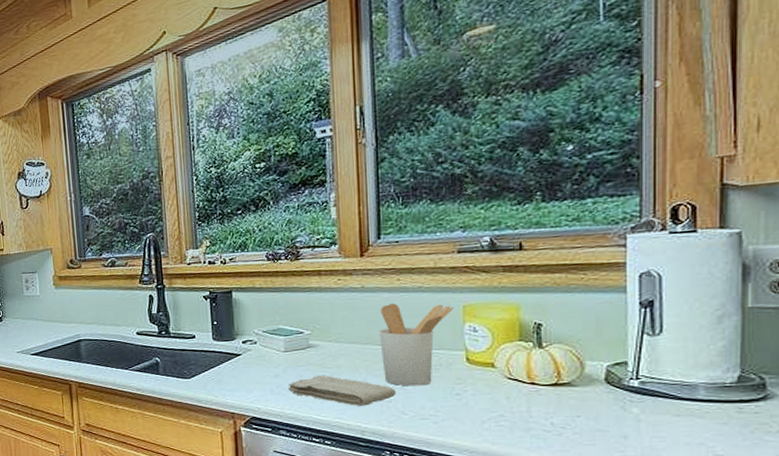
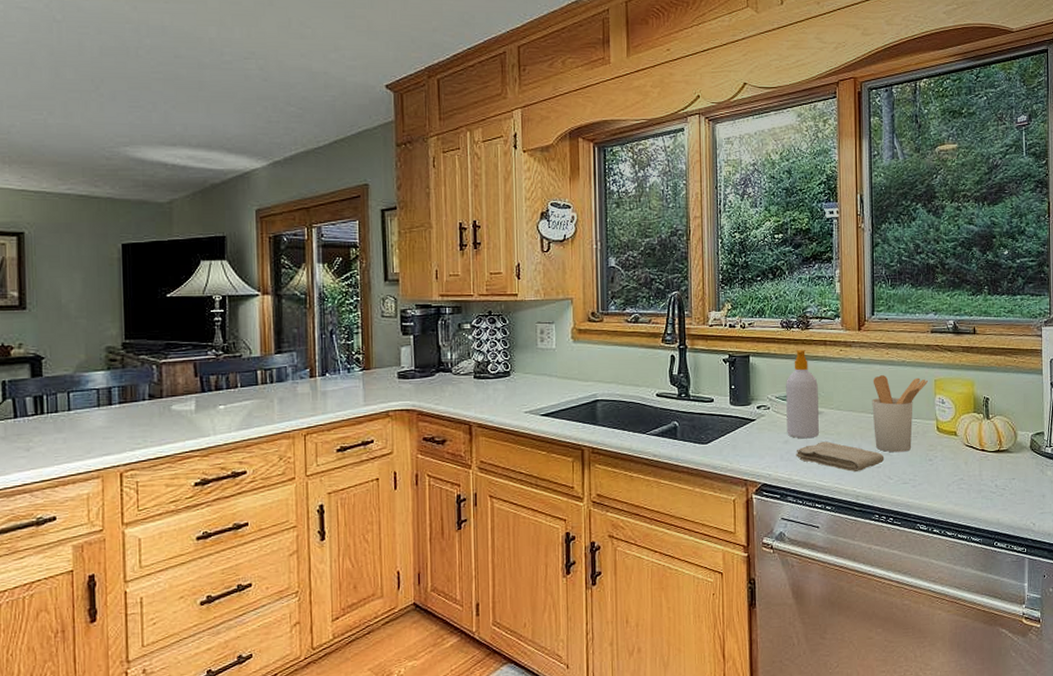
soap bottle: none [274,282,315,373] -> present [786,350,819,439]

